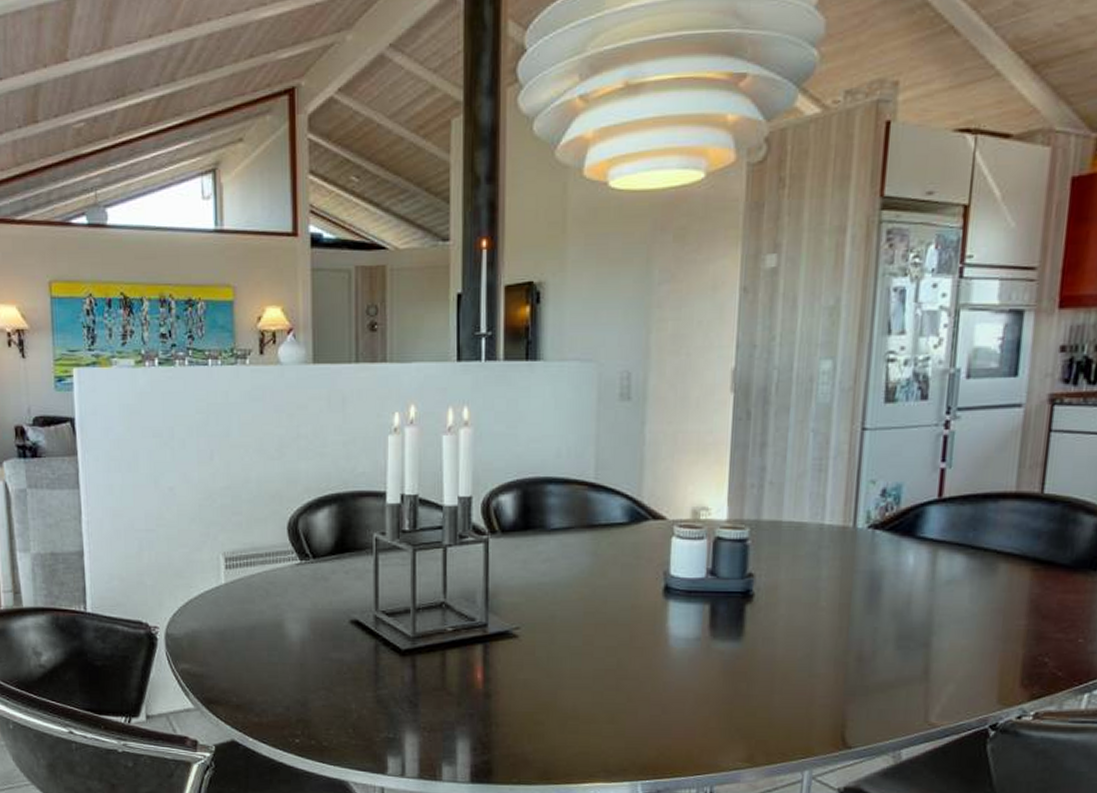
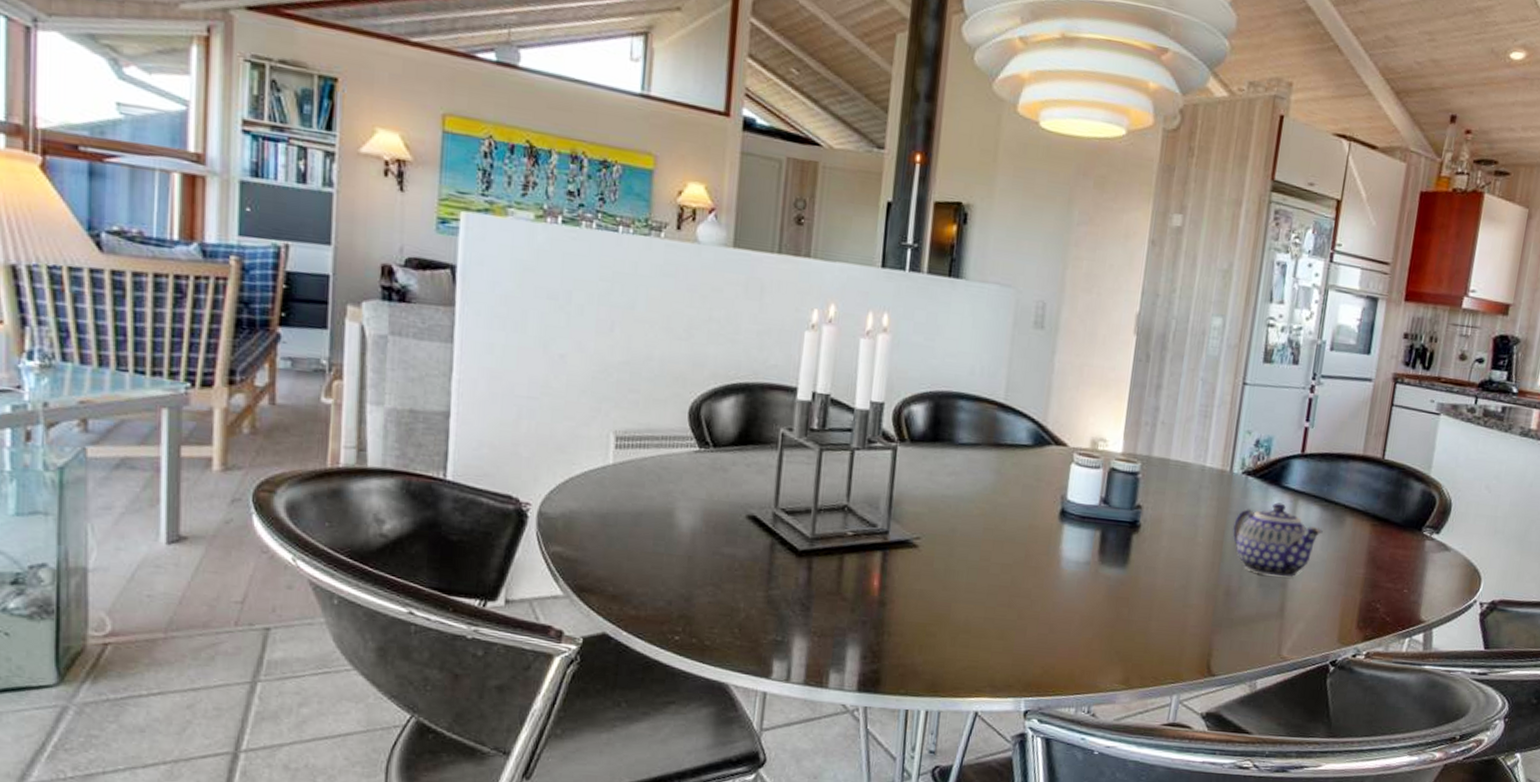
teapot: none [861,555,971,636] -> present [1233,502,1323,577]

